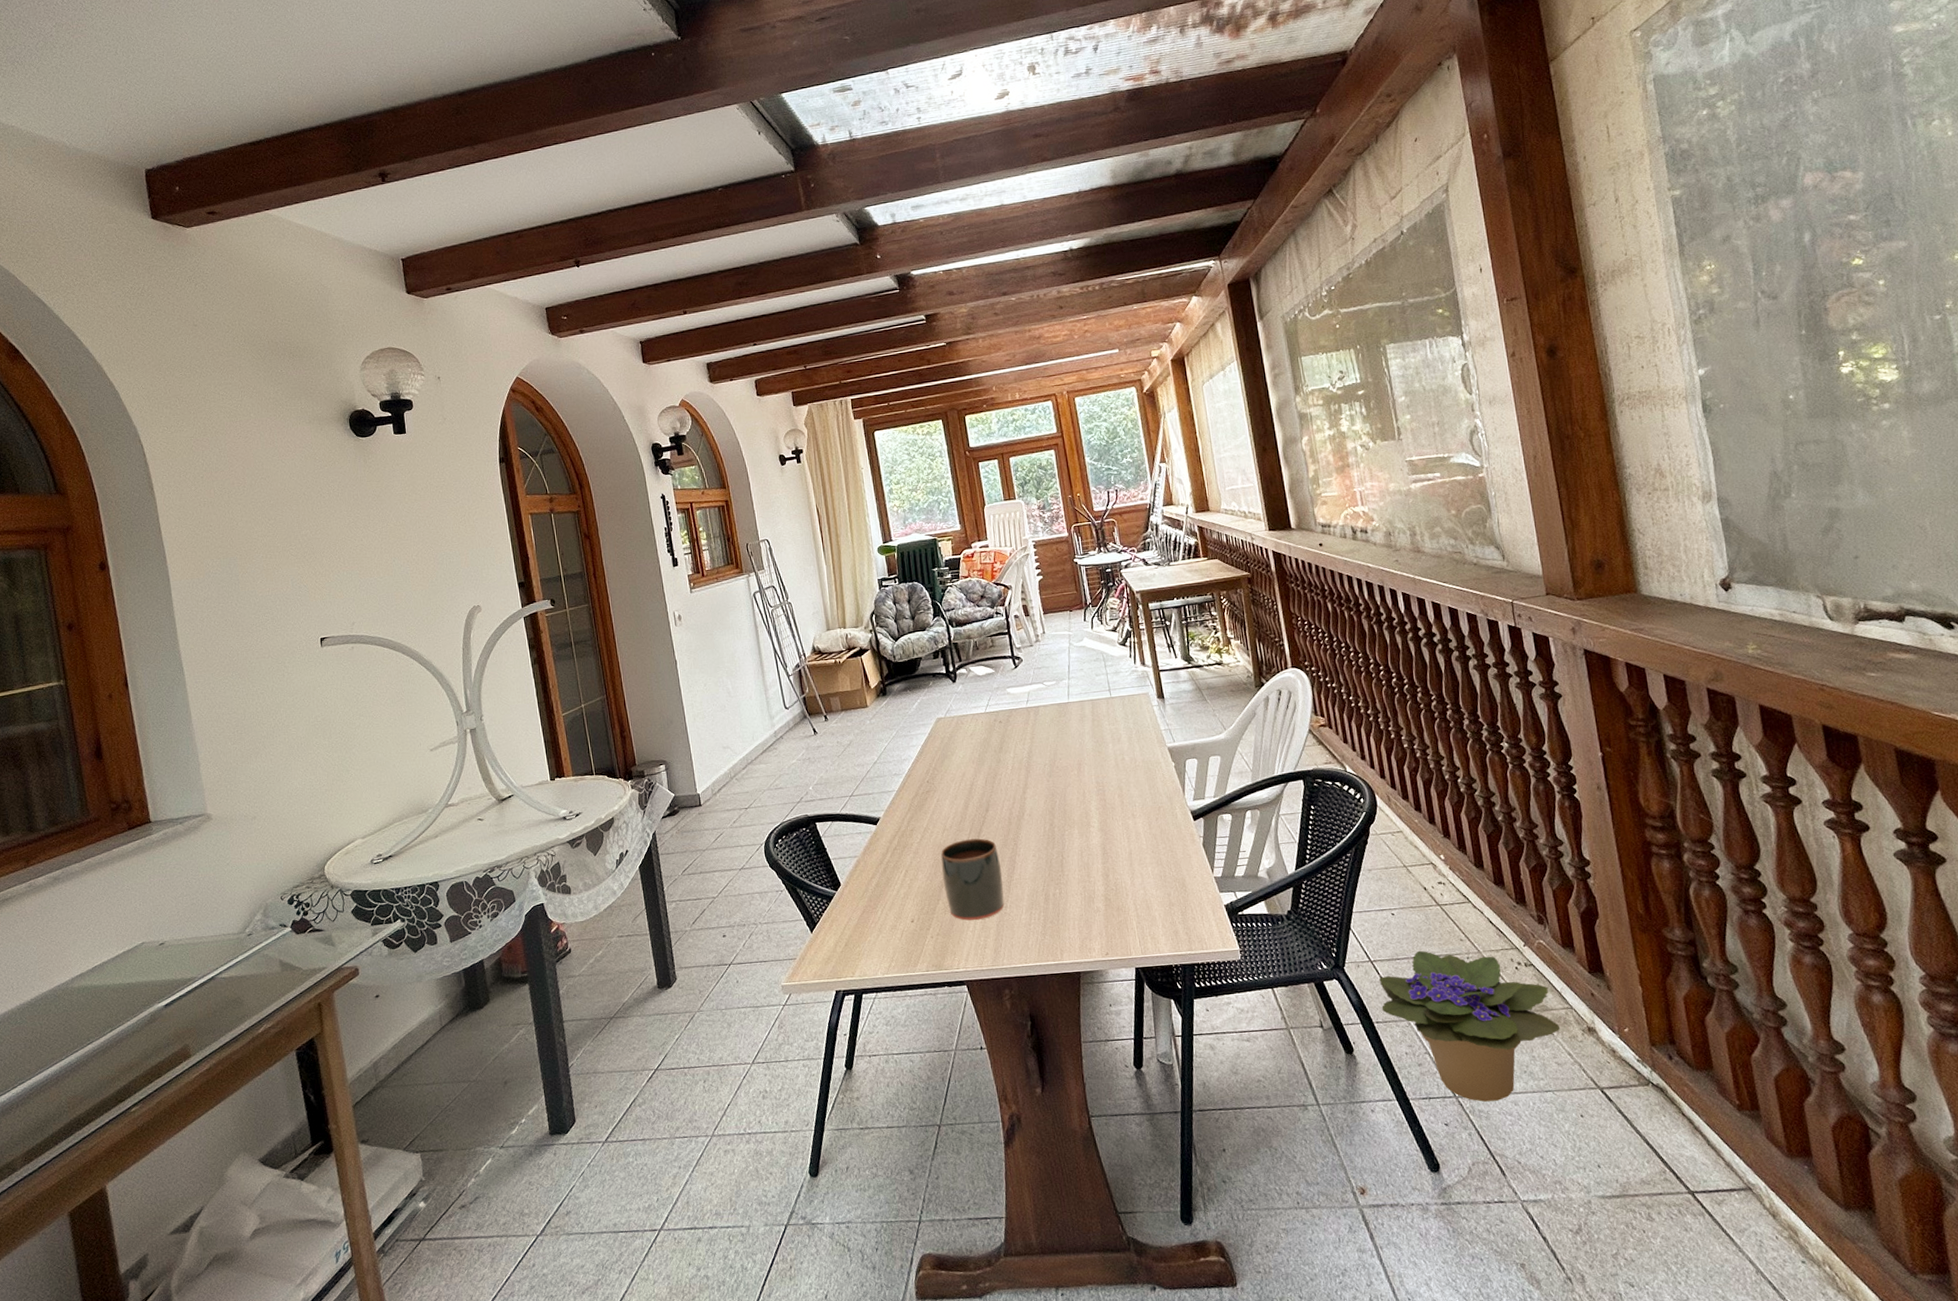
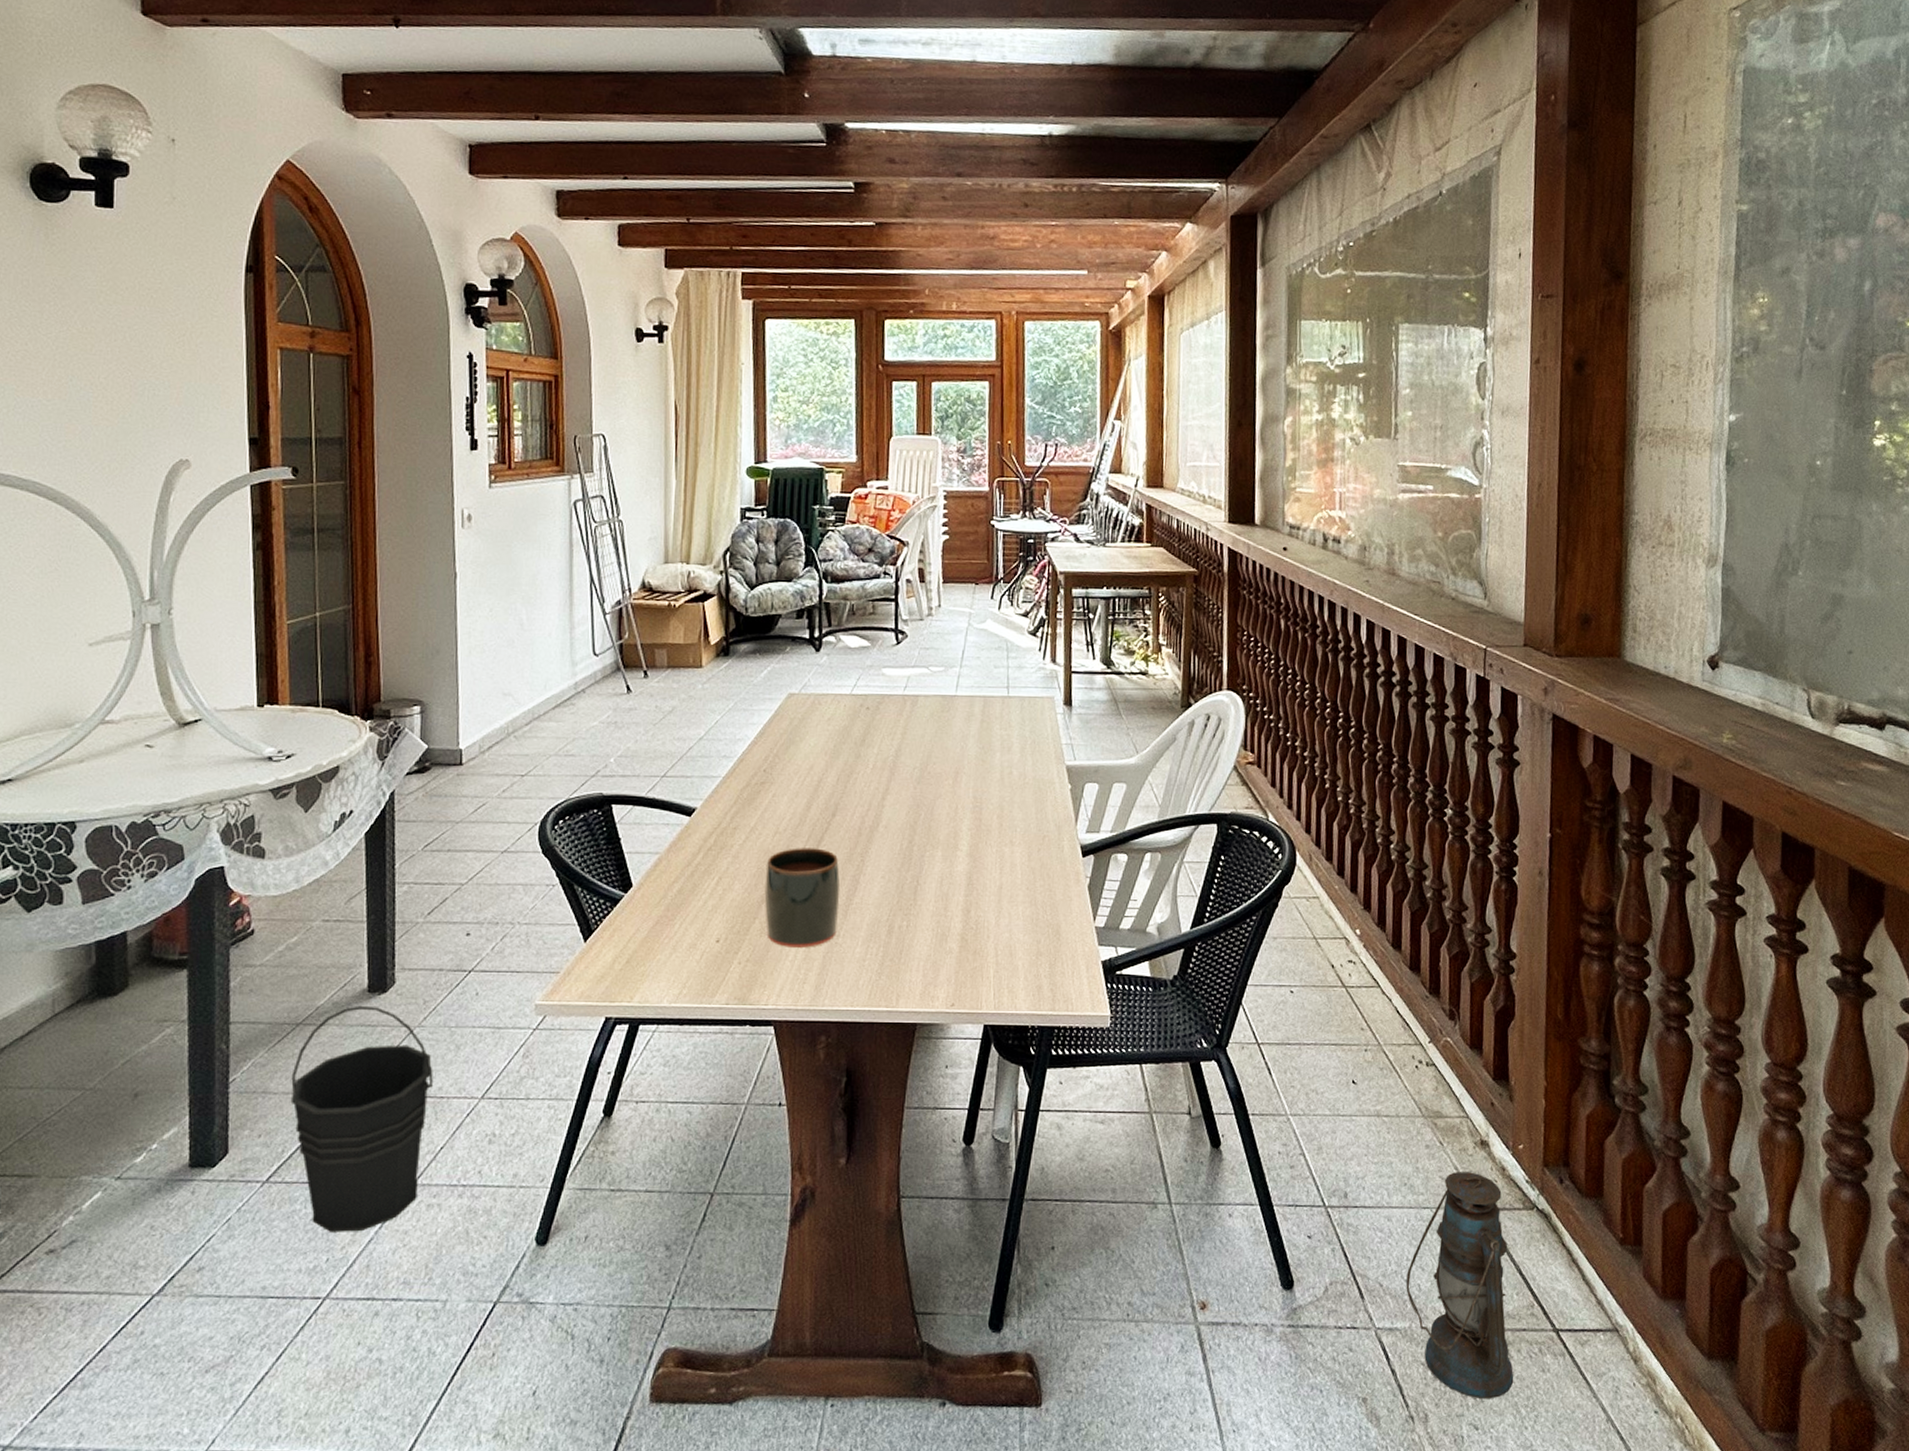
bucket: none [612,999,716,1178] -> present [290,1005,433,1232]
potted flower: present [1378,950,1561,1102] -> none [1260,1036,1452,1214]
lantern: none [1541,1056,1660,1259] -> present [1406,1172,1514,1399]

